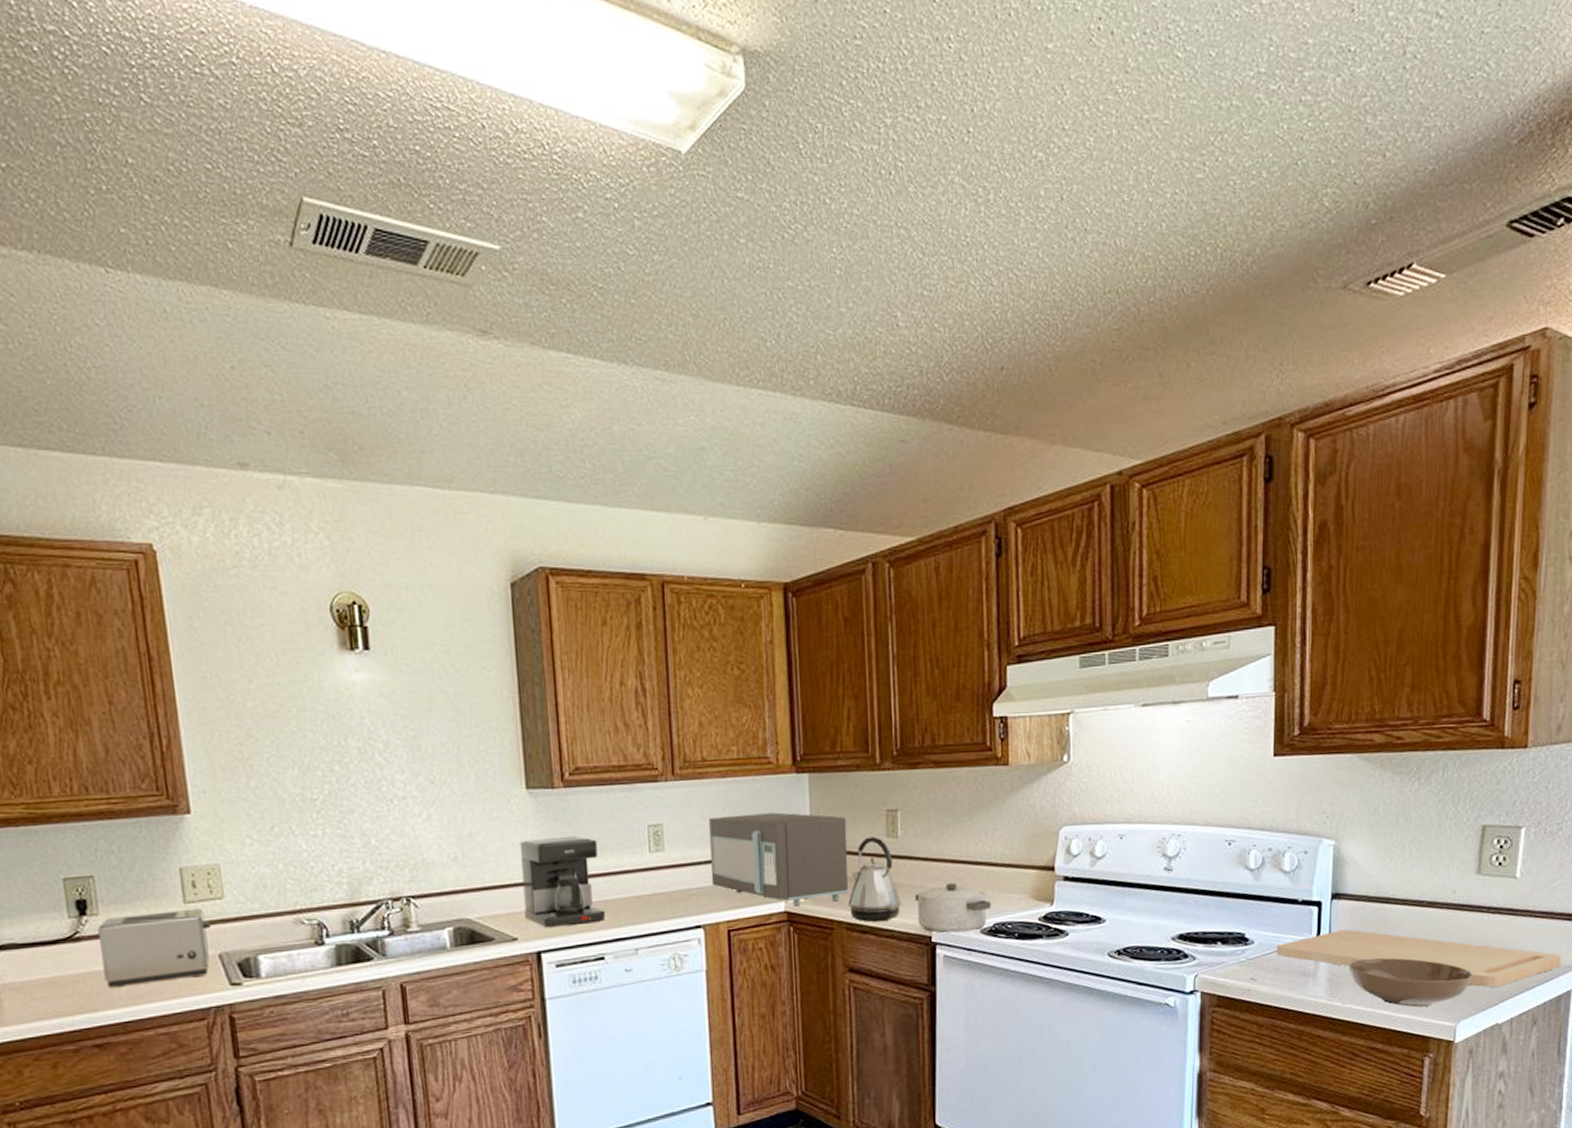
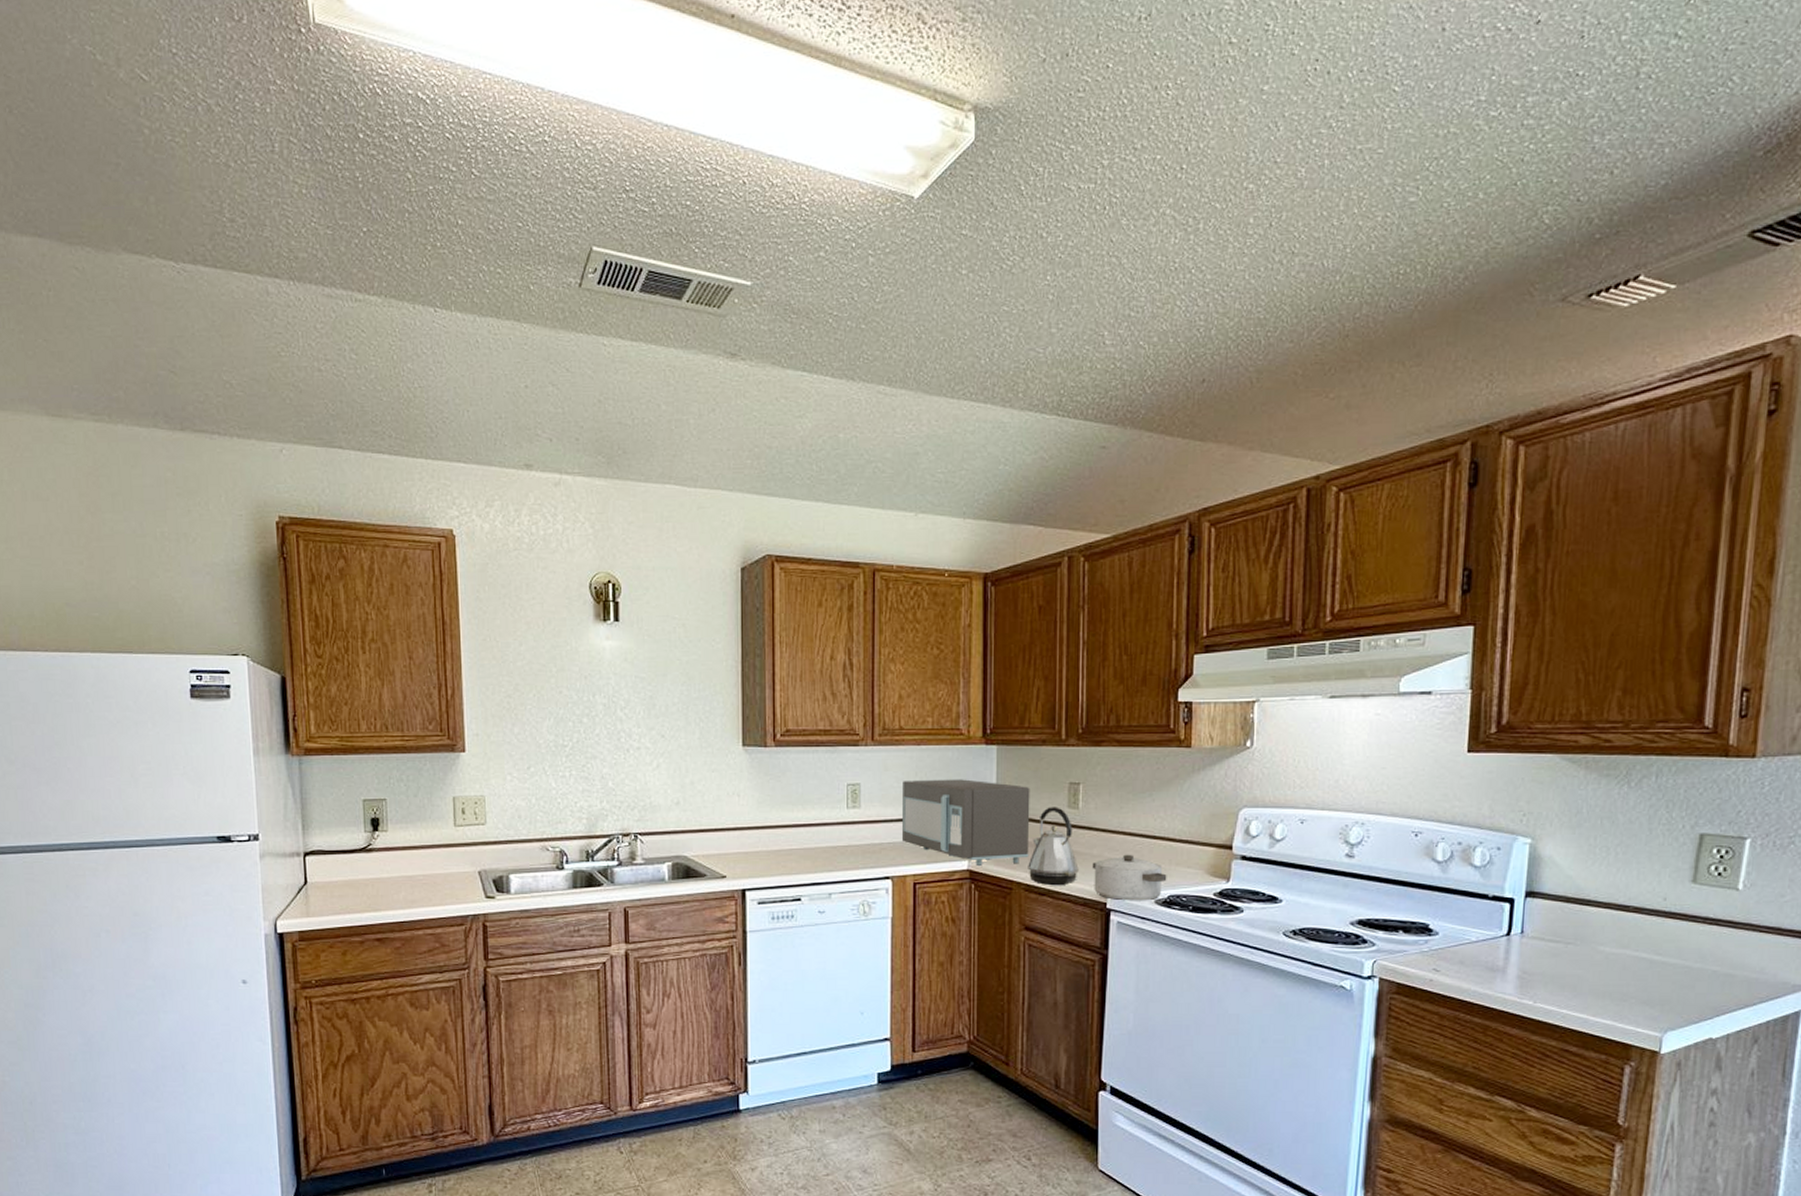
toaster: present [98,908,211,988] -> none [386,831,474,892]
coffee maker: present [519,835,606,928] -> none [733,789,805,869]
cutting board: present [1276,929,1562,988] -> none [1462,928,1790,1000]
bowl: present [1348,957,1474,1008] -> none [1541,959,1685,1013]

